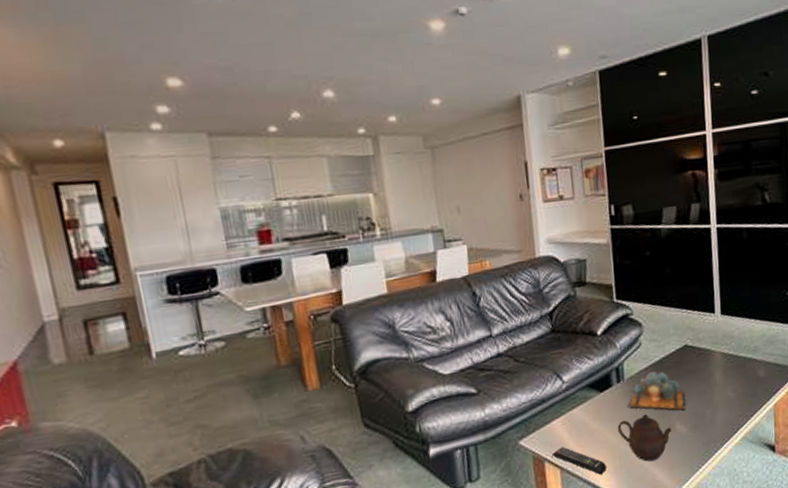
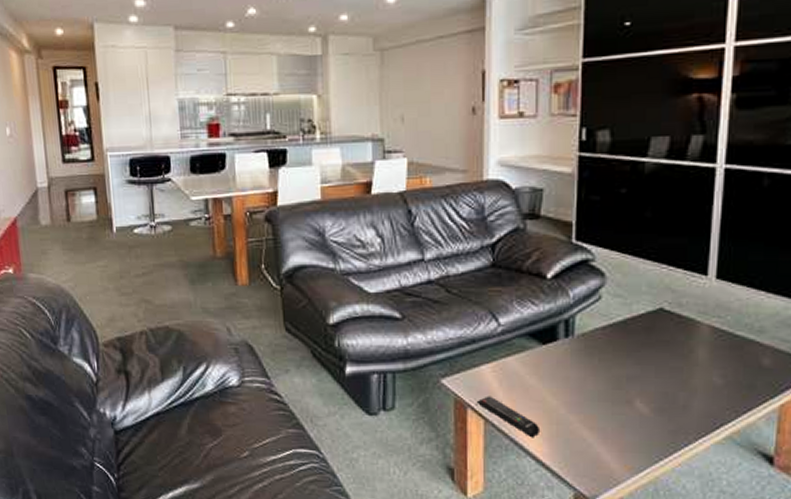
teapot: present [617,414,672,462] -> none [558,380,629,437]
succulent plant: present [628,371,686,411] -> none [575,333,653,386]

